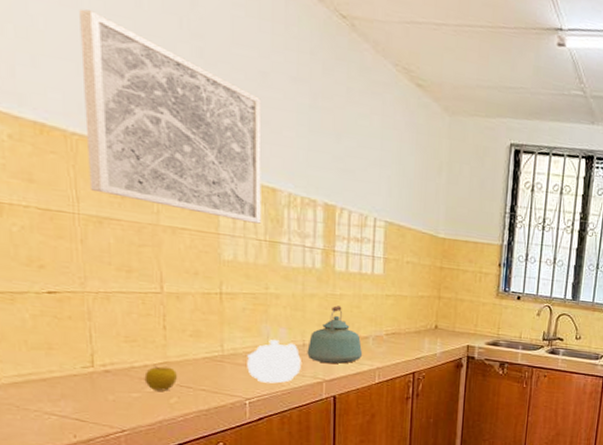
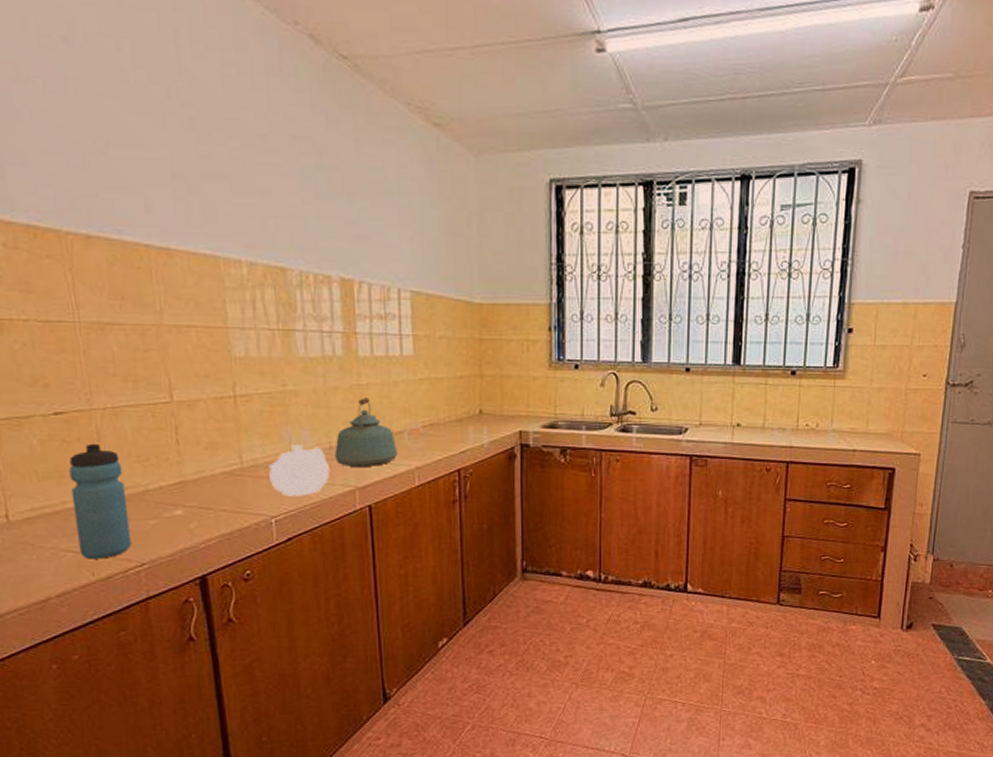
water bottle: none [58,321,114,424] -> present [69,443,132,559]
wall art: present [79,9,262,224] -> none [64,93,272,311]
apple: present [144,366,177,391] -> none [160,487,195,515]

